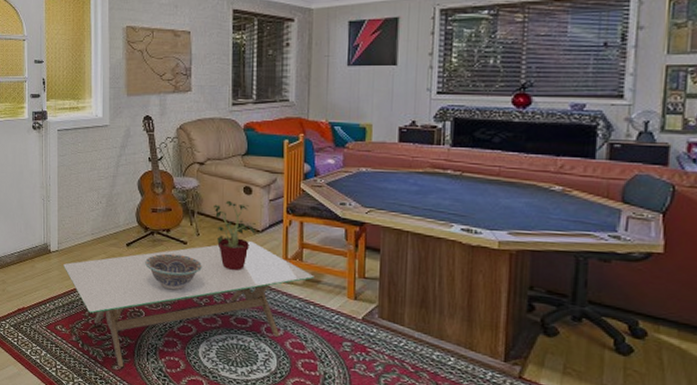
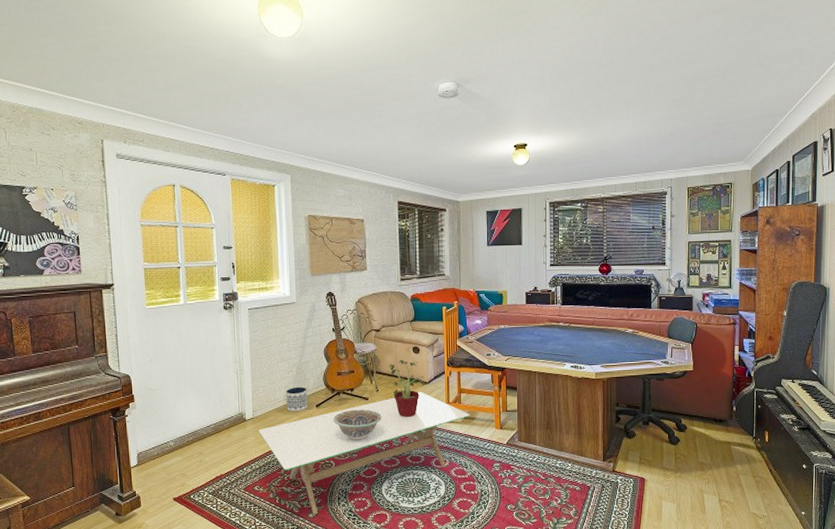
planter: none [94,220,117,249] -> present [286,386,308,412]

